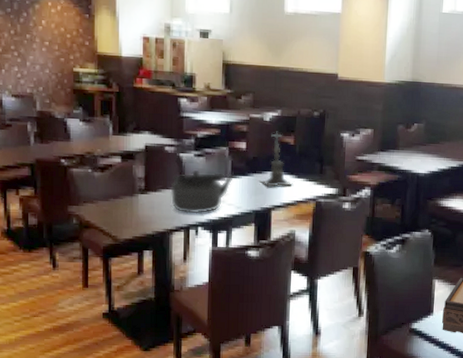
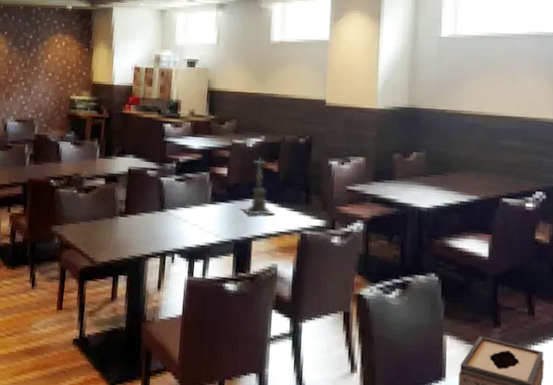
kettle: present [170,170,234,214] -> none [149,195,213,240]

